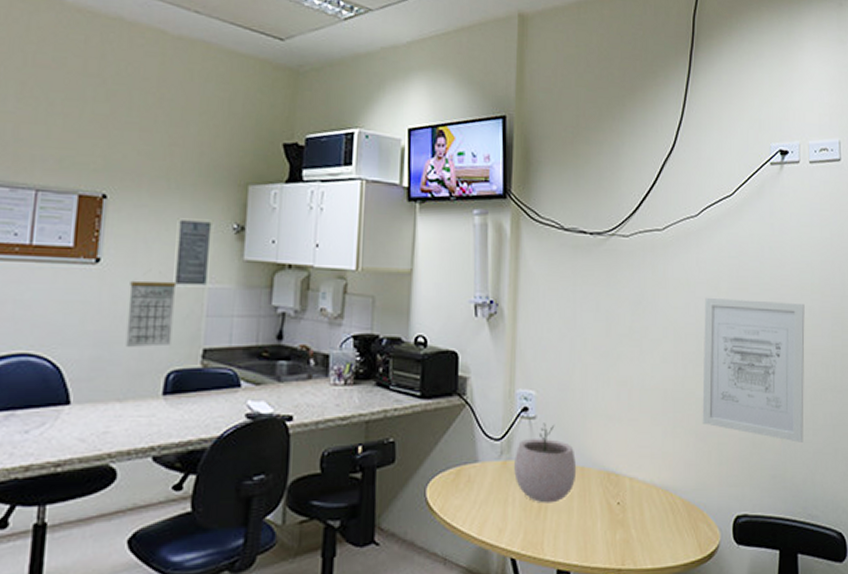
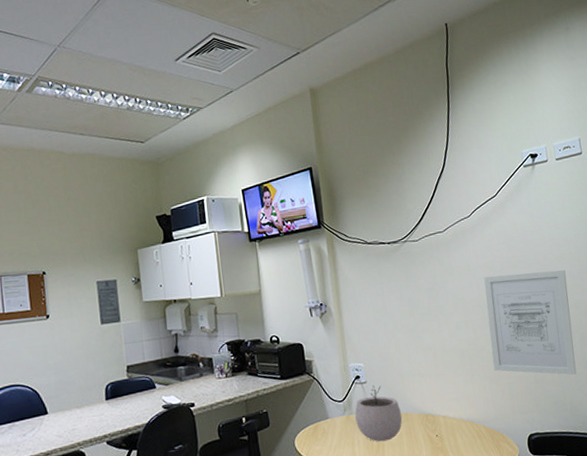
calendar: present [125,280,177,347] -> none [71,323,105,371]

